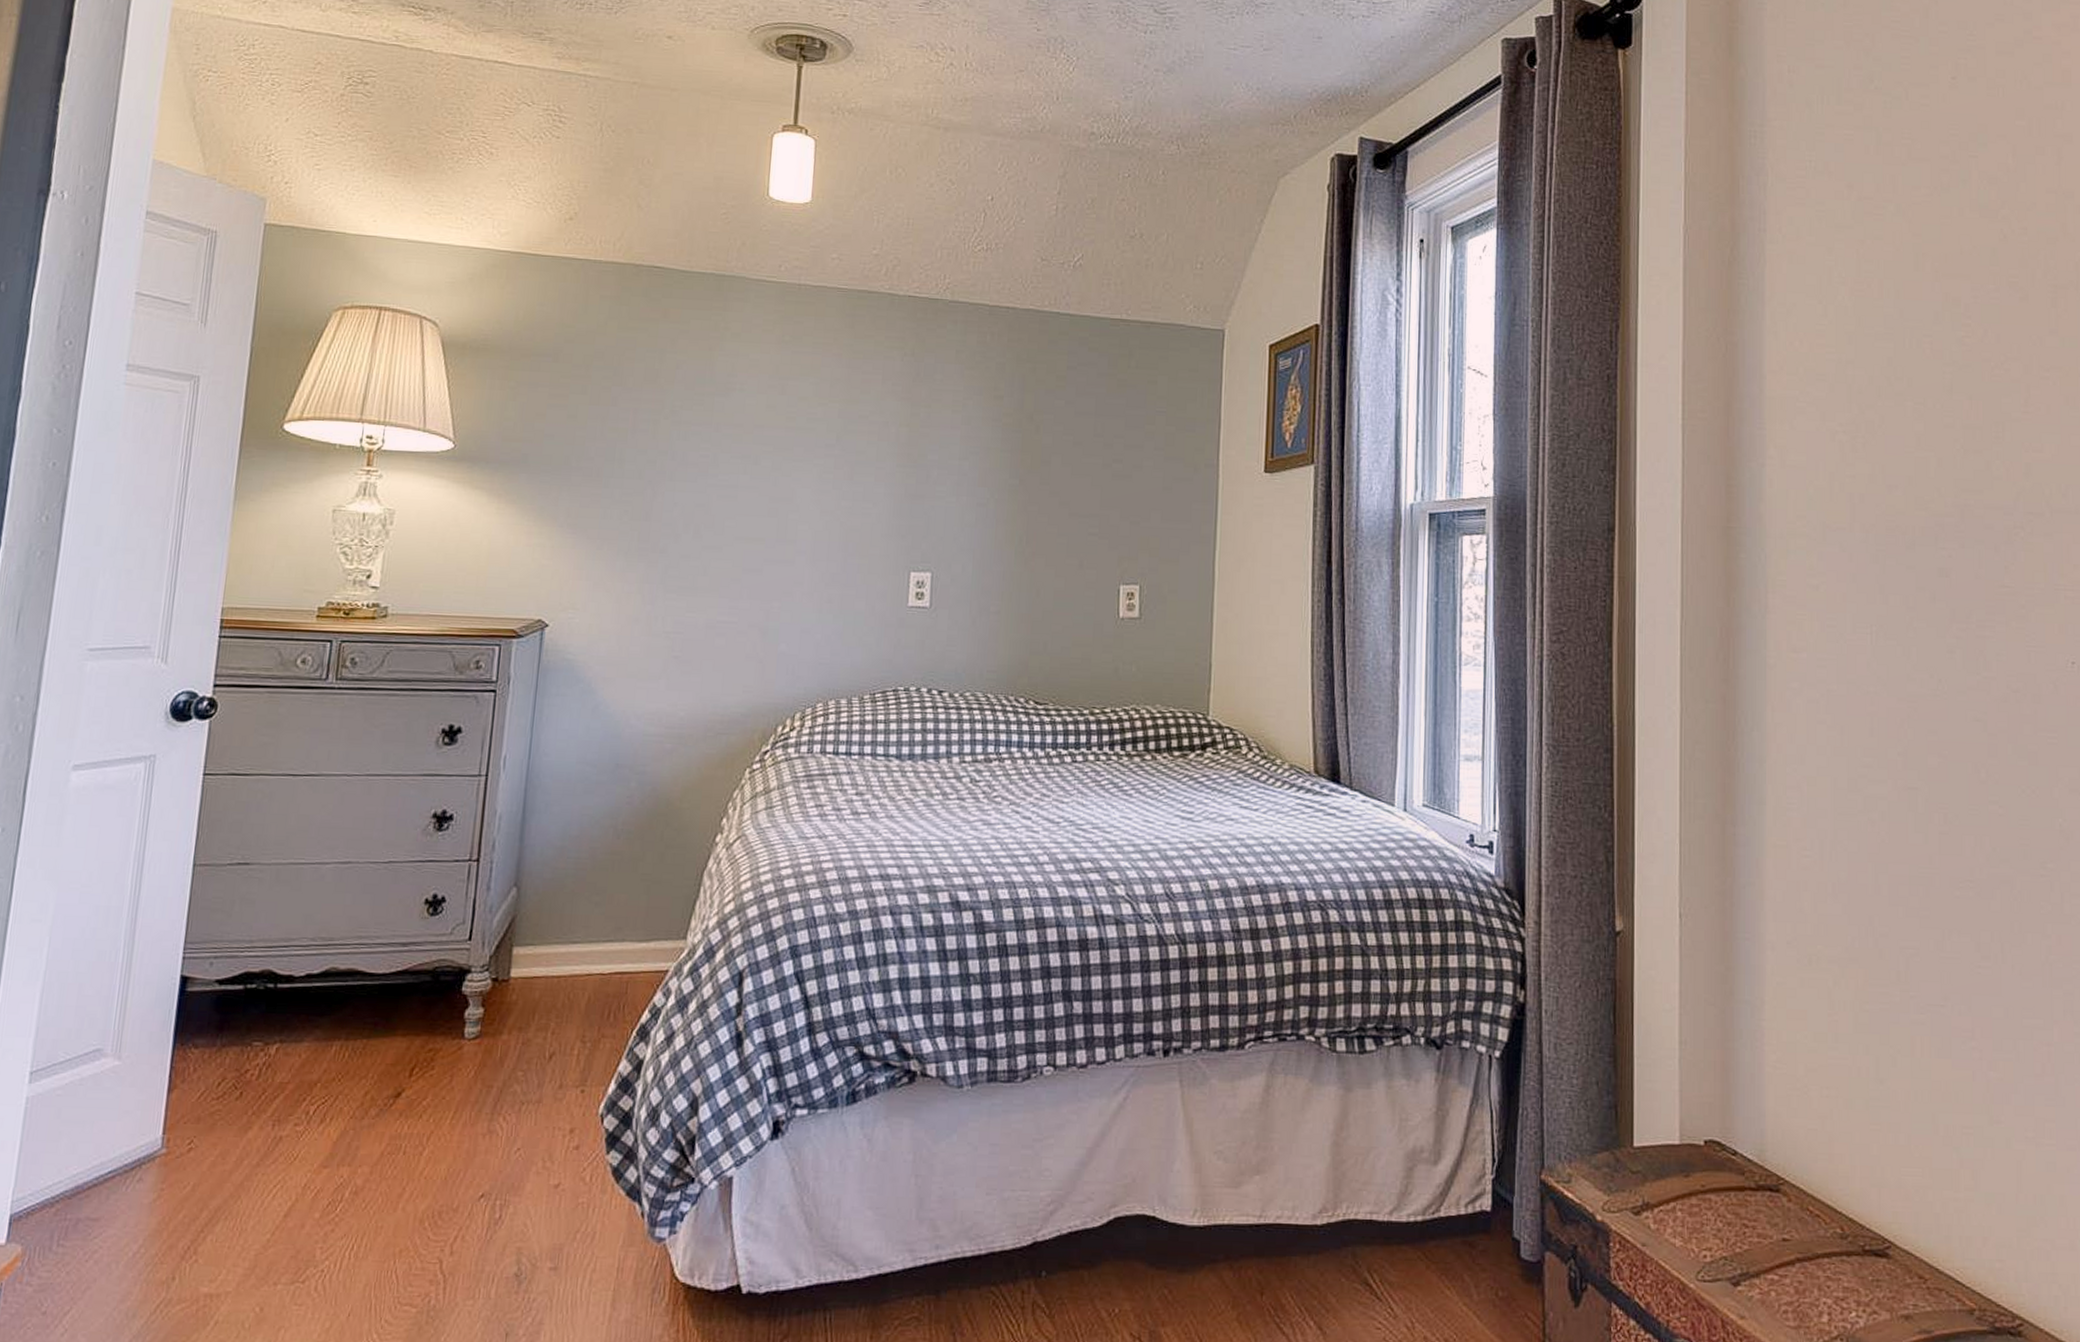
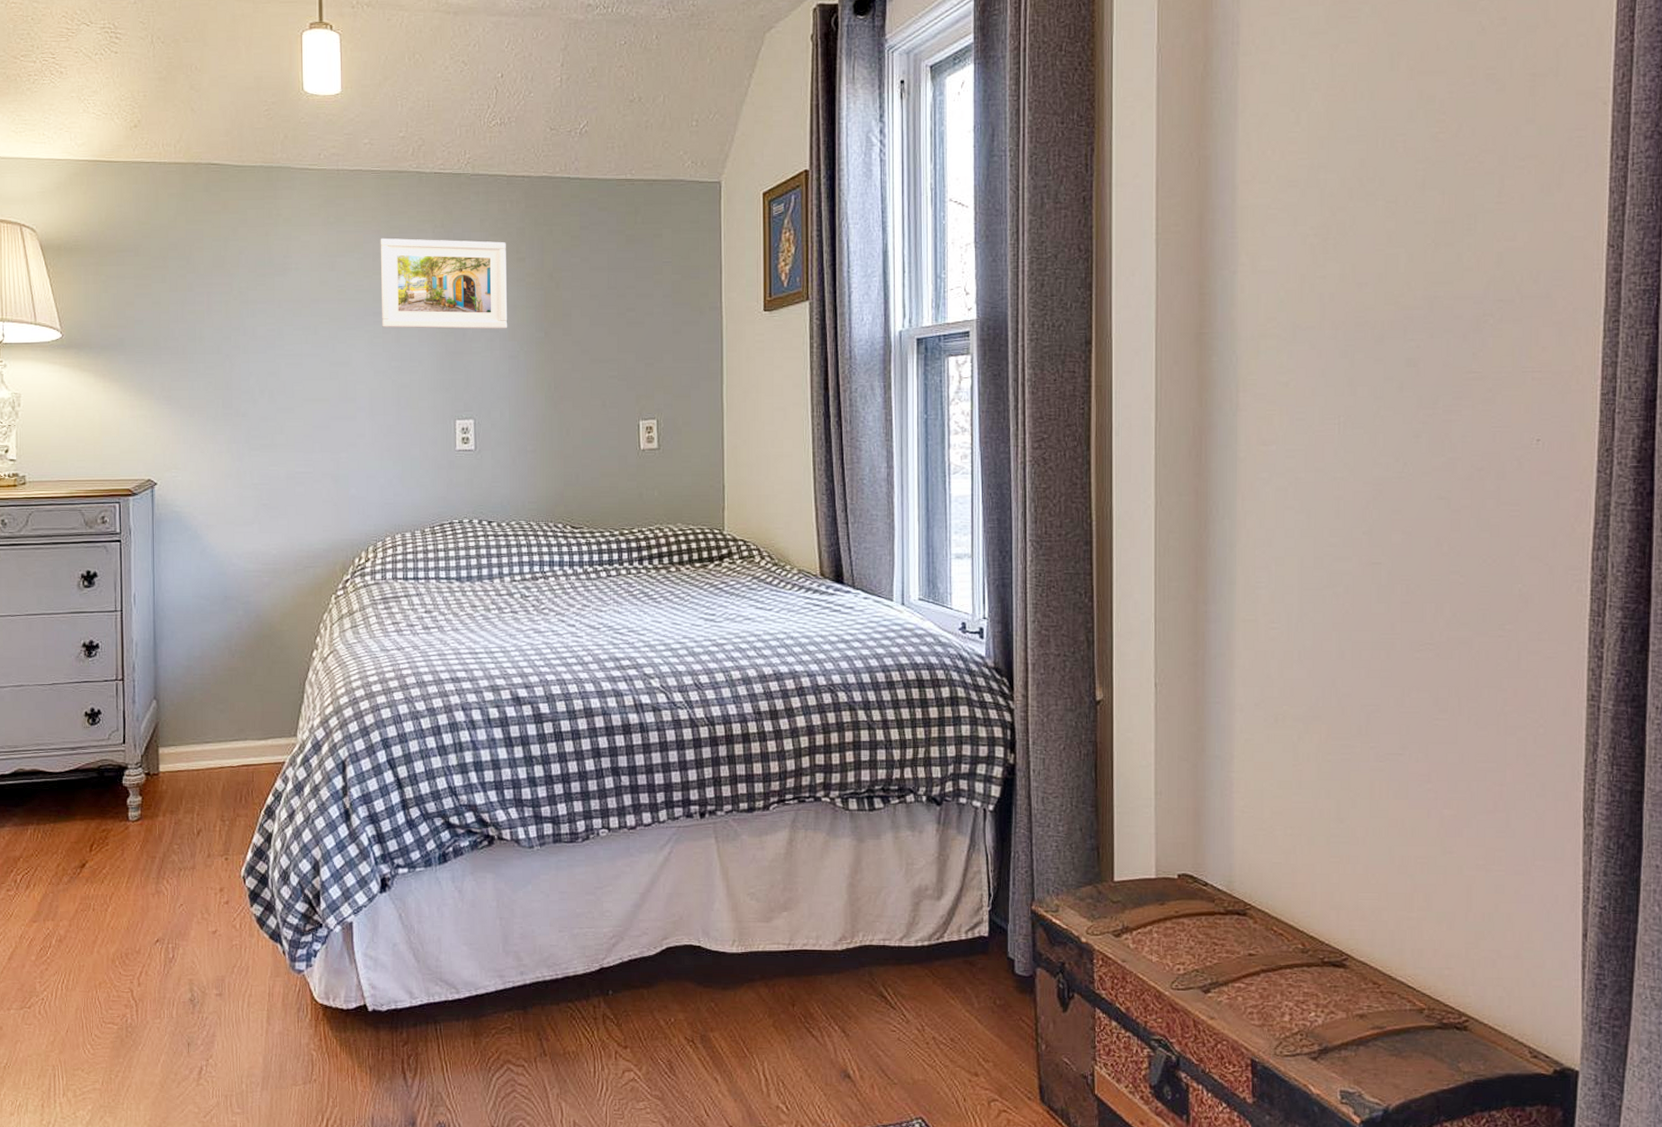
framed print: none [834,362,983,473] -> present [380,238,508,330]

